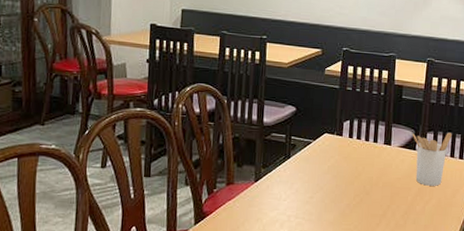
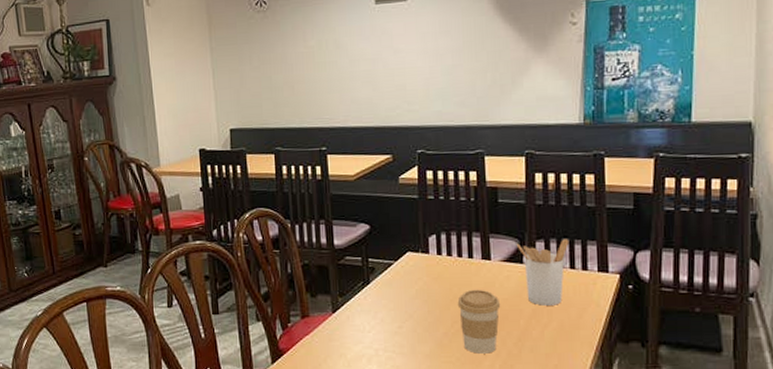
coffee cup: none [360,168,395,223] -> present [457,289,501,354]

